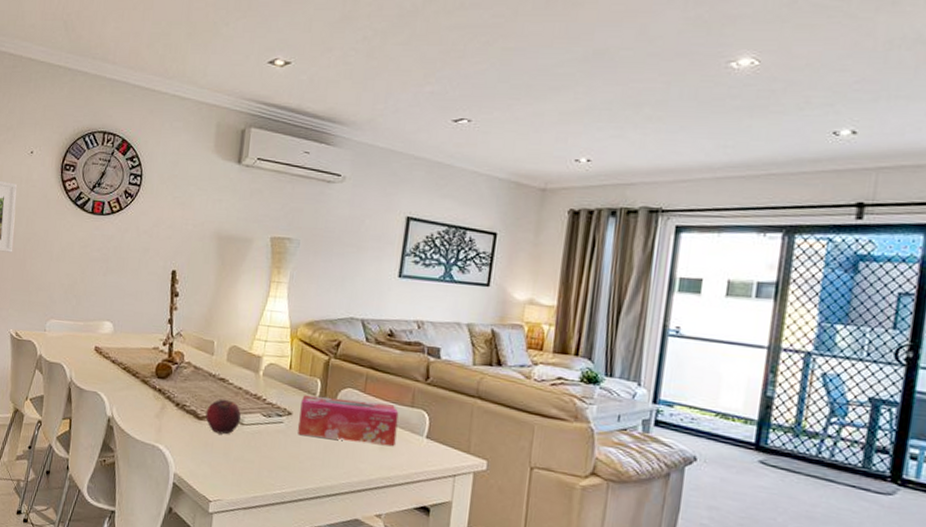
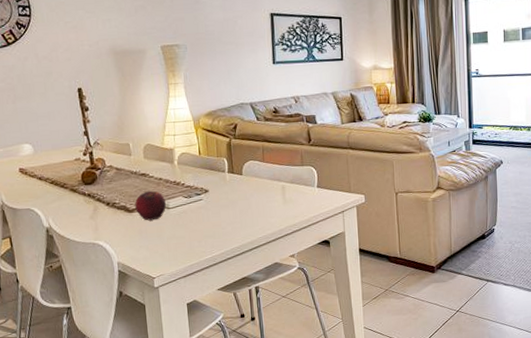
tissue box: present [298,395,399,446] -> none [214,167,295,206]

